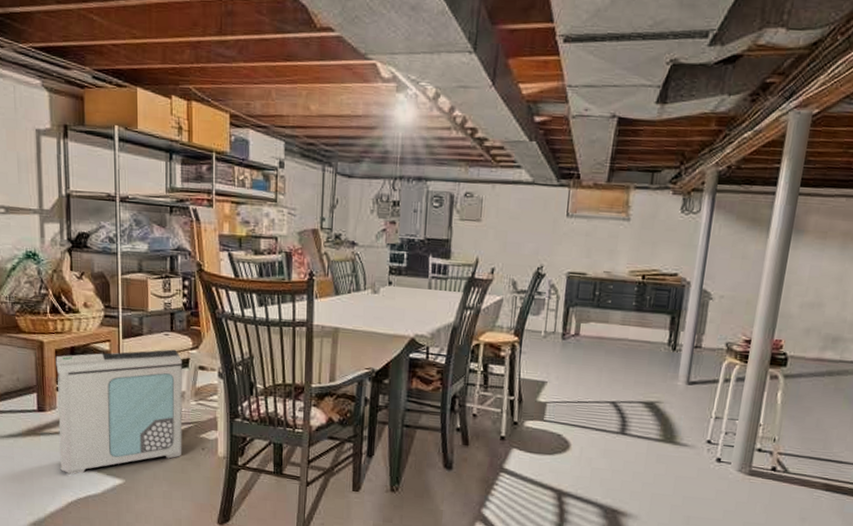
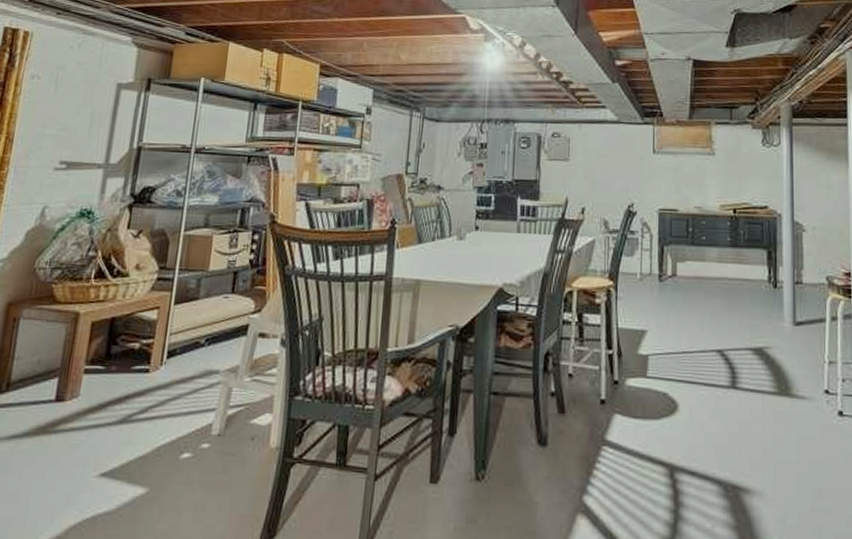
air purifier: present [55,349,183,475] -> none [68,314,240,486]

